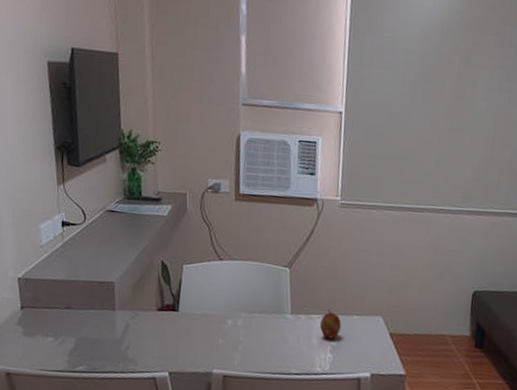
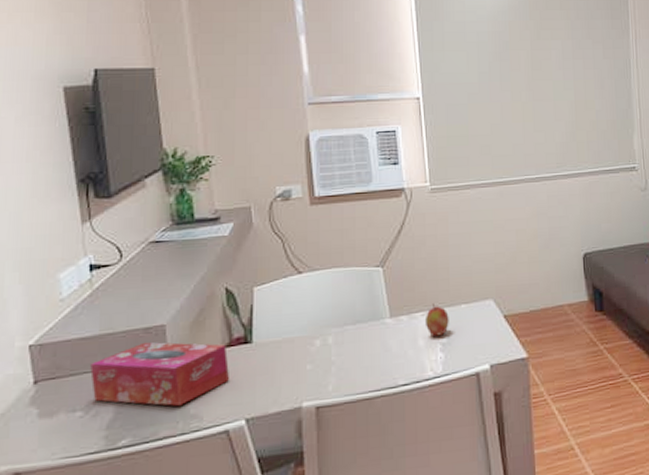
tissue box: none [59,293,160,350] -> present [90,342,230,406]

